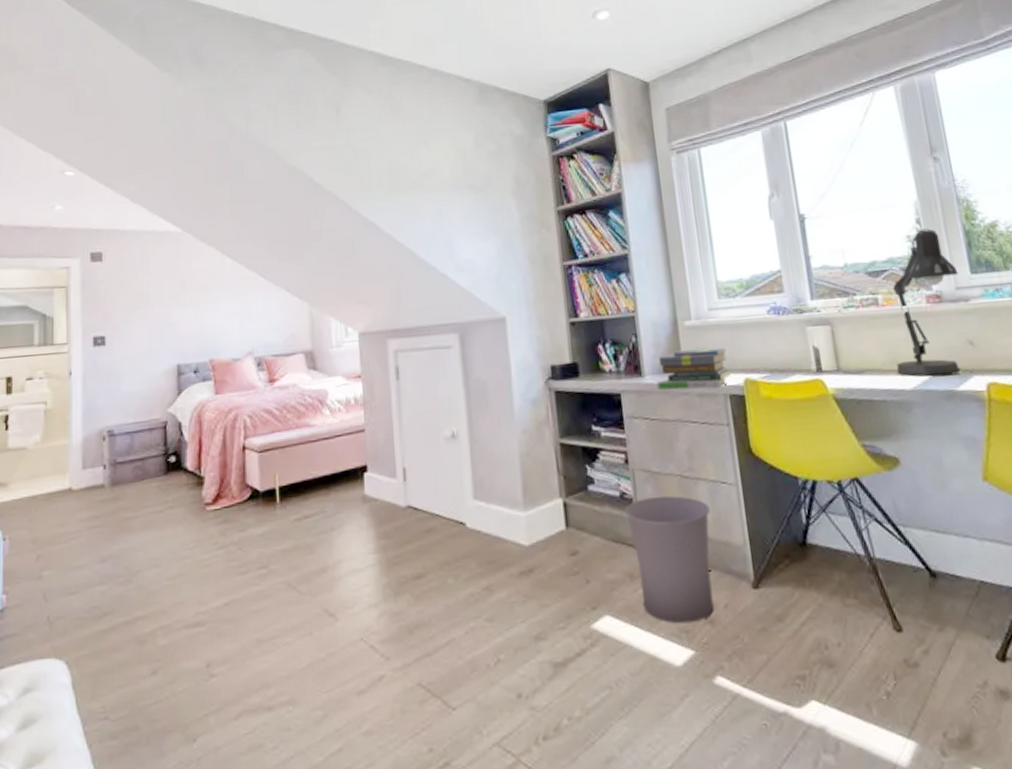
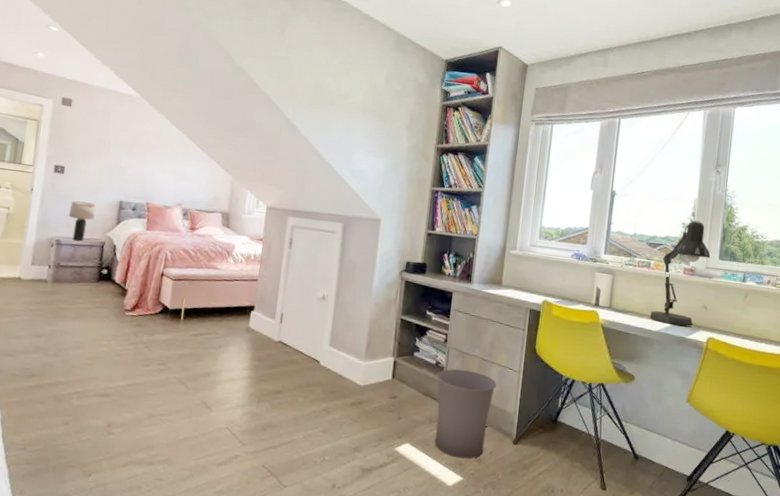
table lamp: none [118,374,150,427] -> present [68,200,97,241]
books: present [656,348,731,390] -> none [480,270,536,303]

